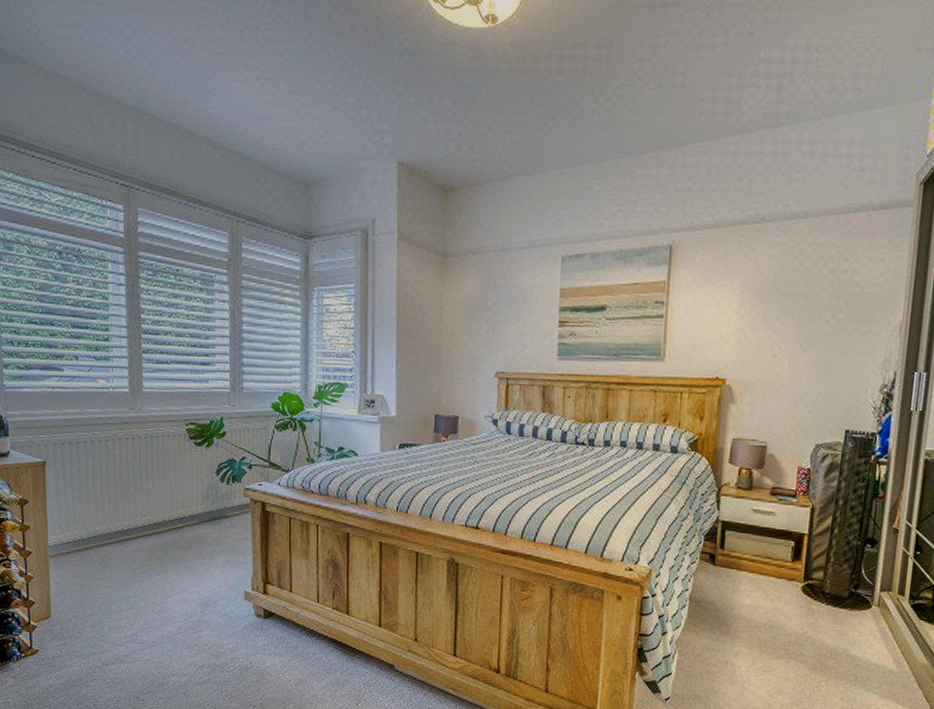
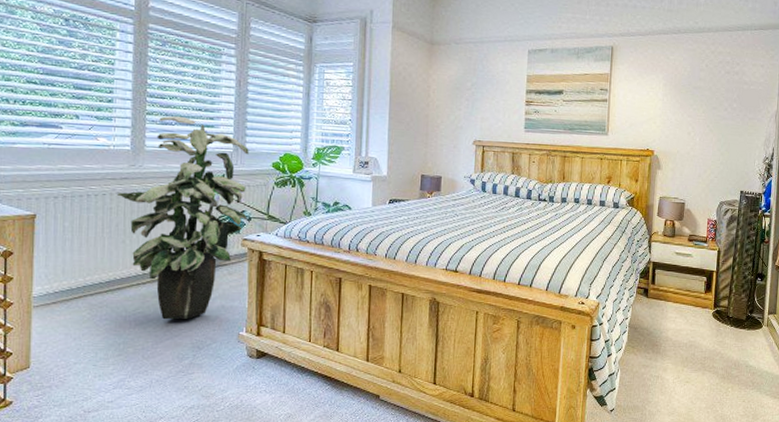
indoor plant: none [119,353,248,574] -> present [117,115,249,320]

